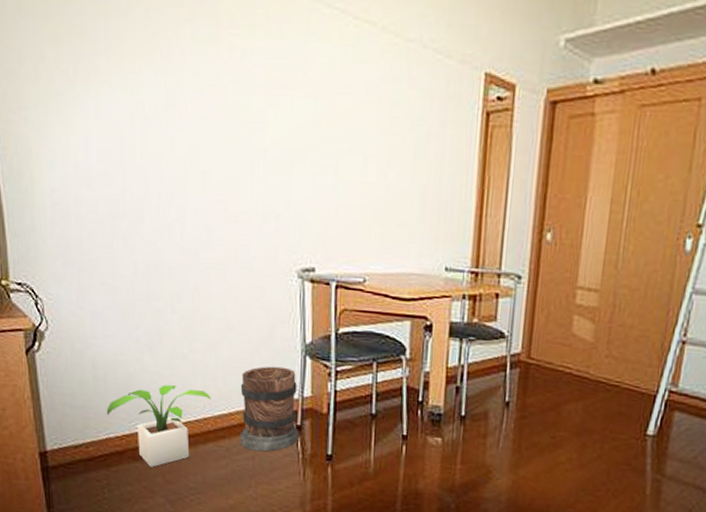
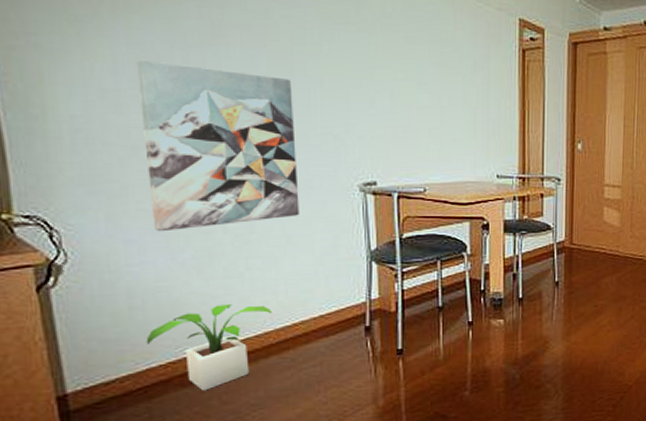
wall art: none [103,131,240,307] -> present [136,59,300,232]
wooden barrel: present [239,366,299,452] -> none [304,274,368,357]

